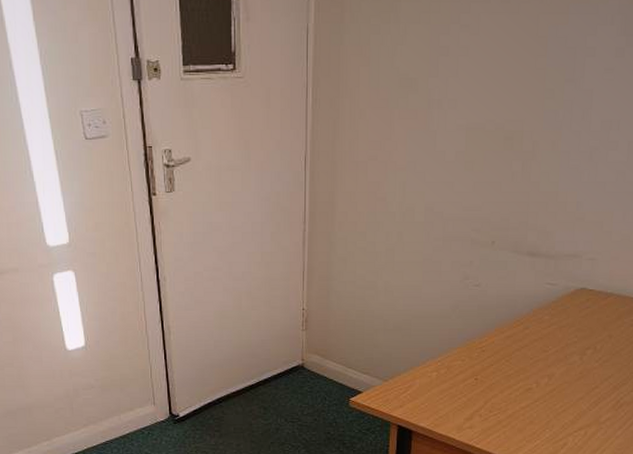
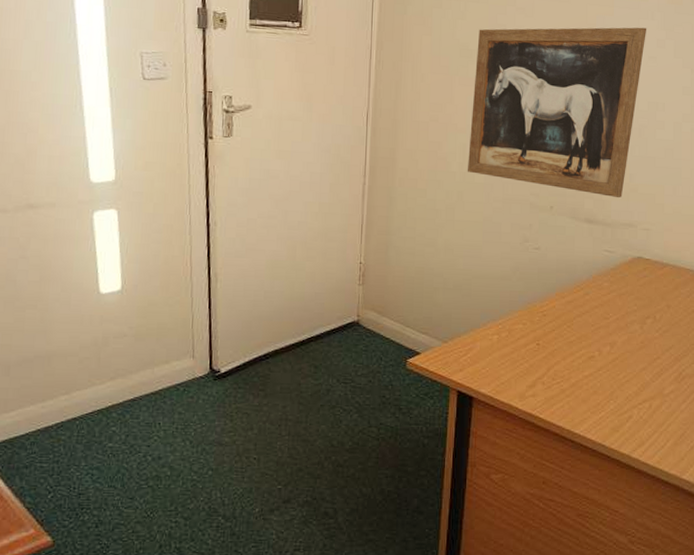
wall art: none [407,35,605,229] -> present [467,27,647,198]

